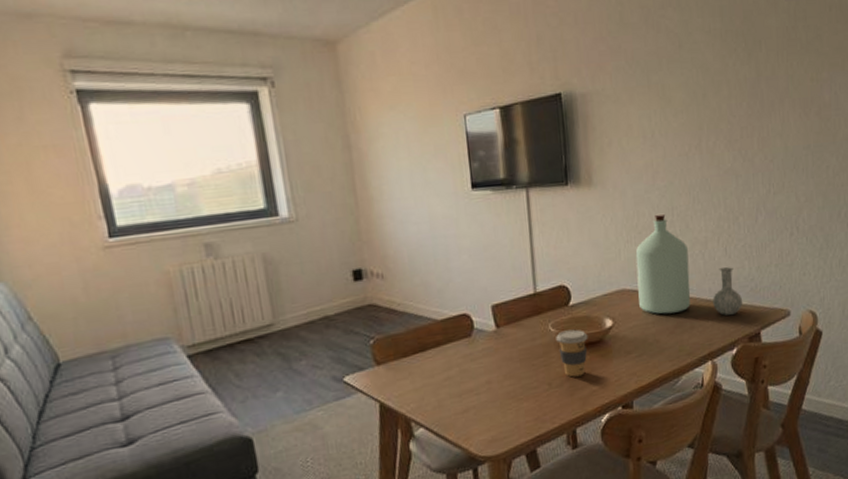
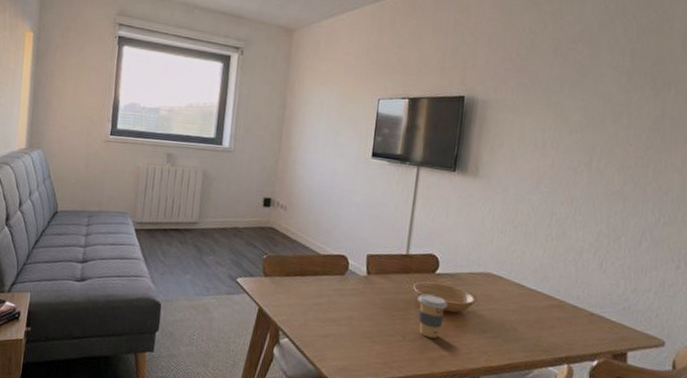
bottle: present [635,213,742,316] -> none [502,214,612,327]

